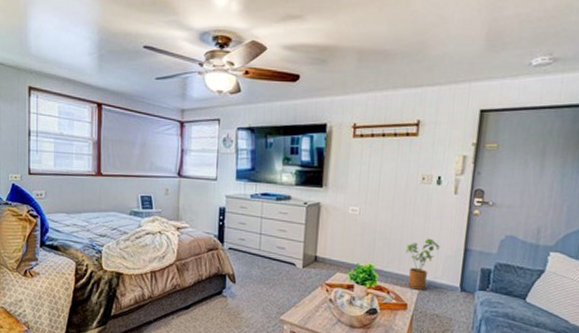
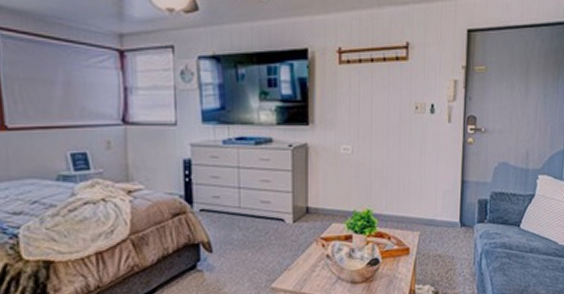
house plant: present [406,238,441,290] -> none [404,173,439,231]

